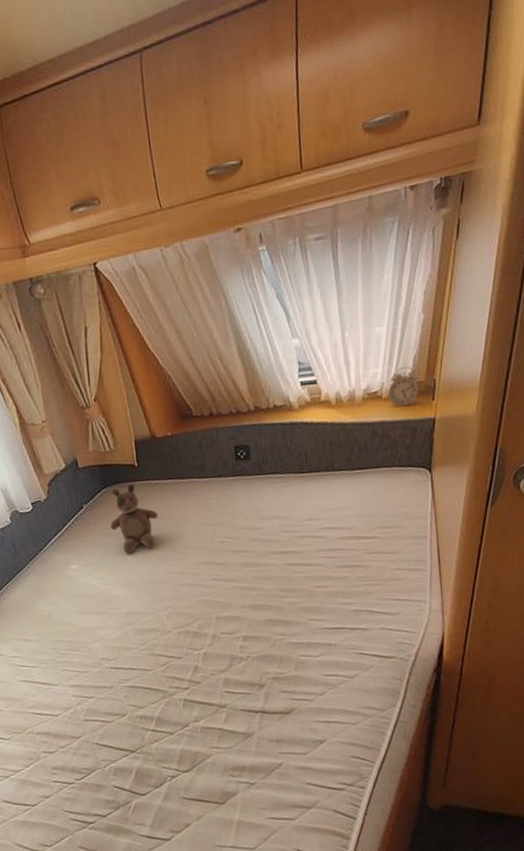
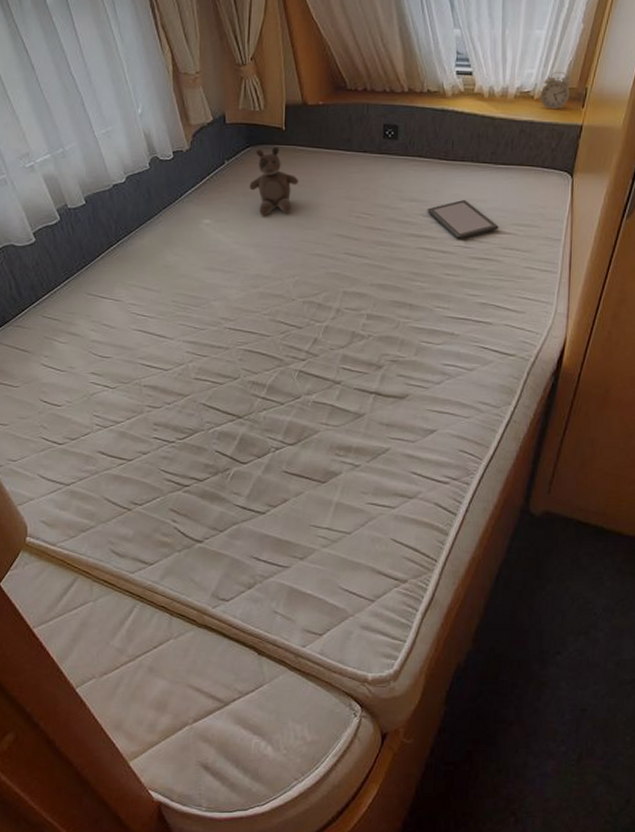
tablet: none [289,510,363,550] -> present [427,200,499,239]

